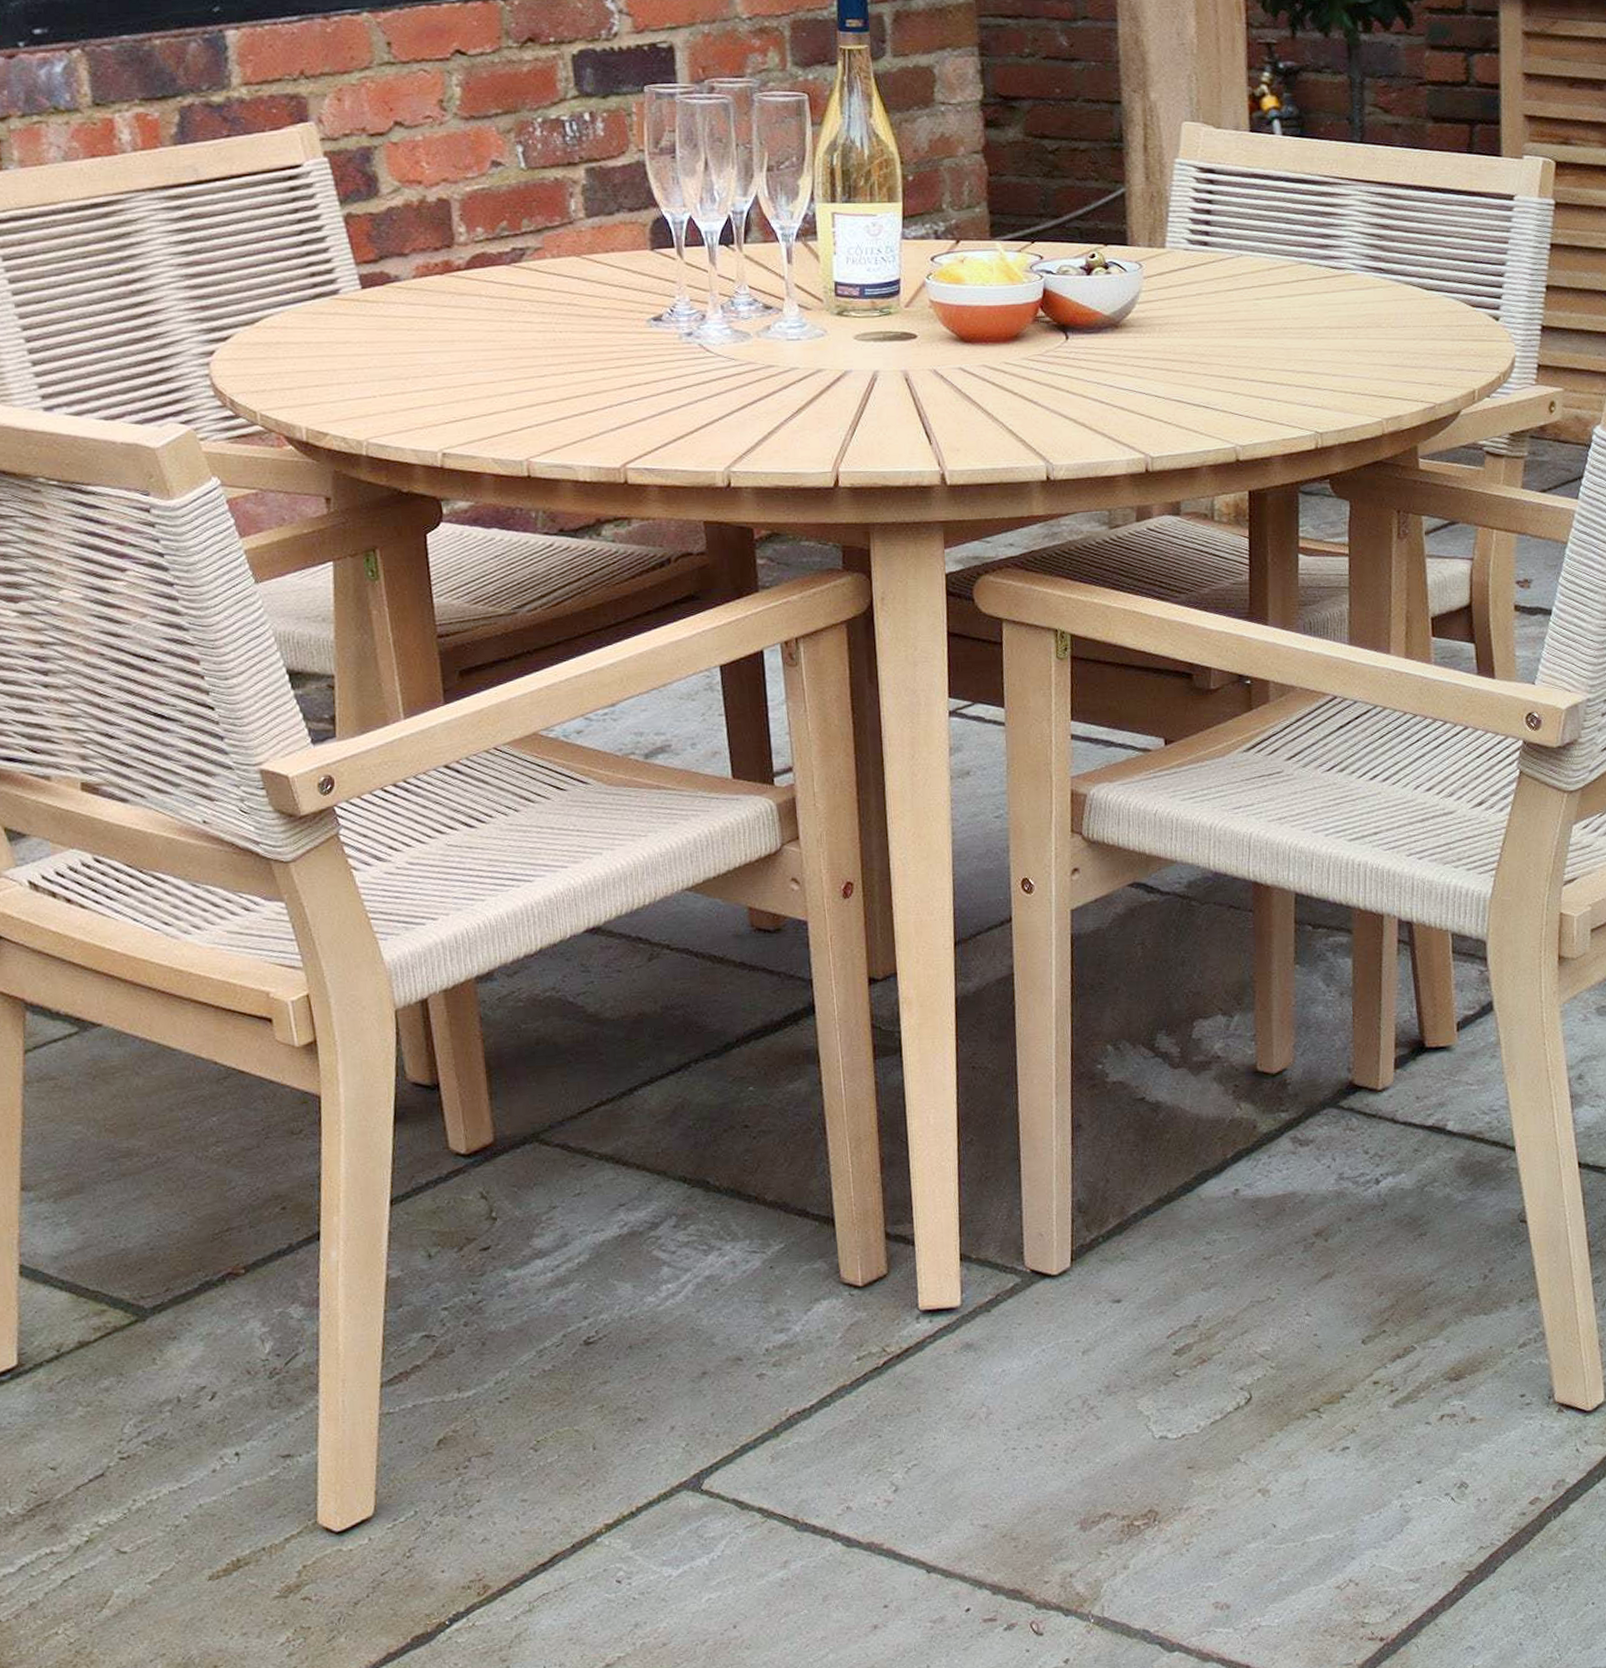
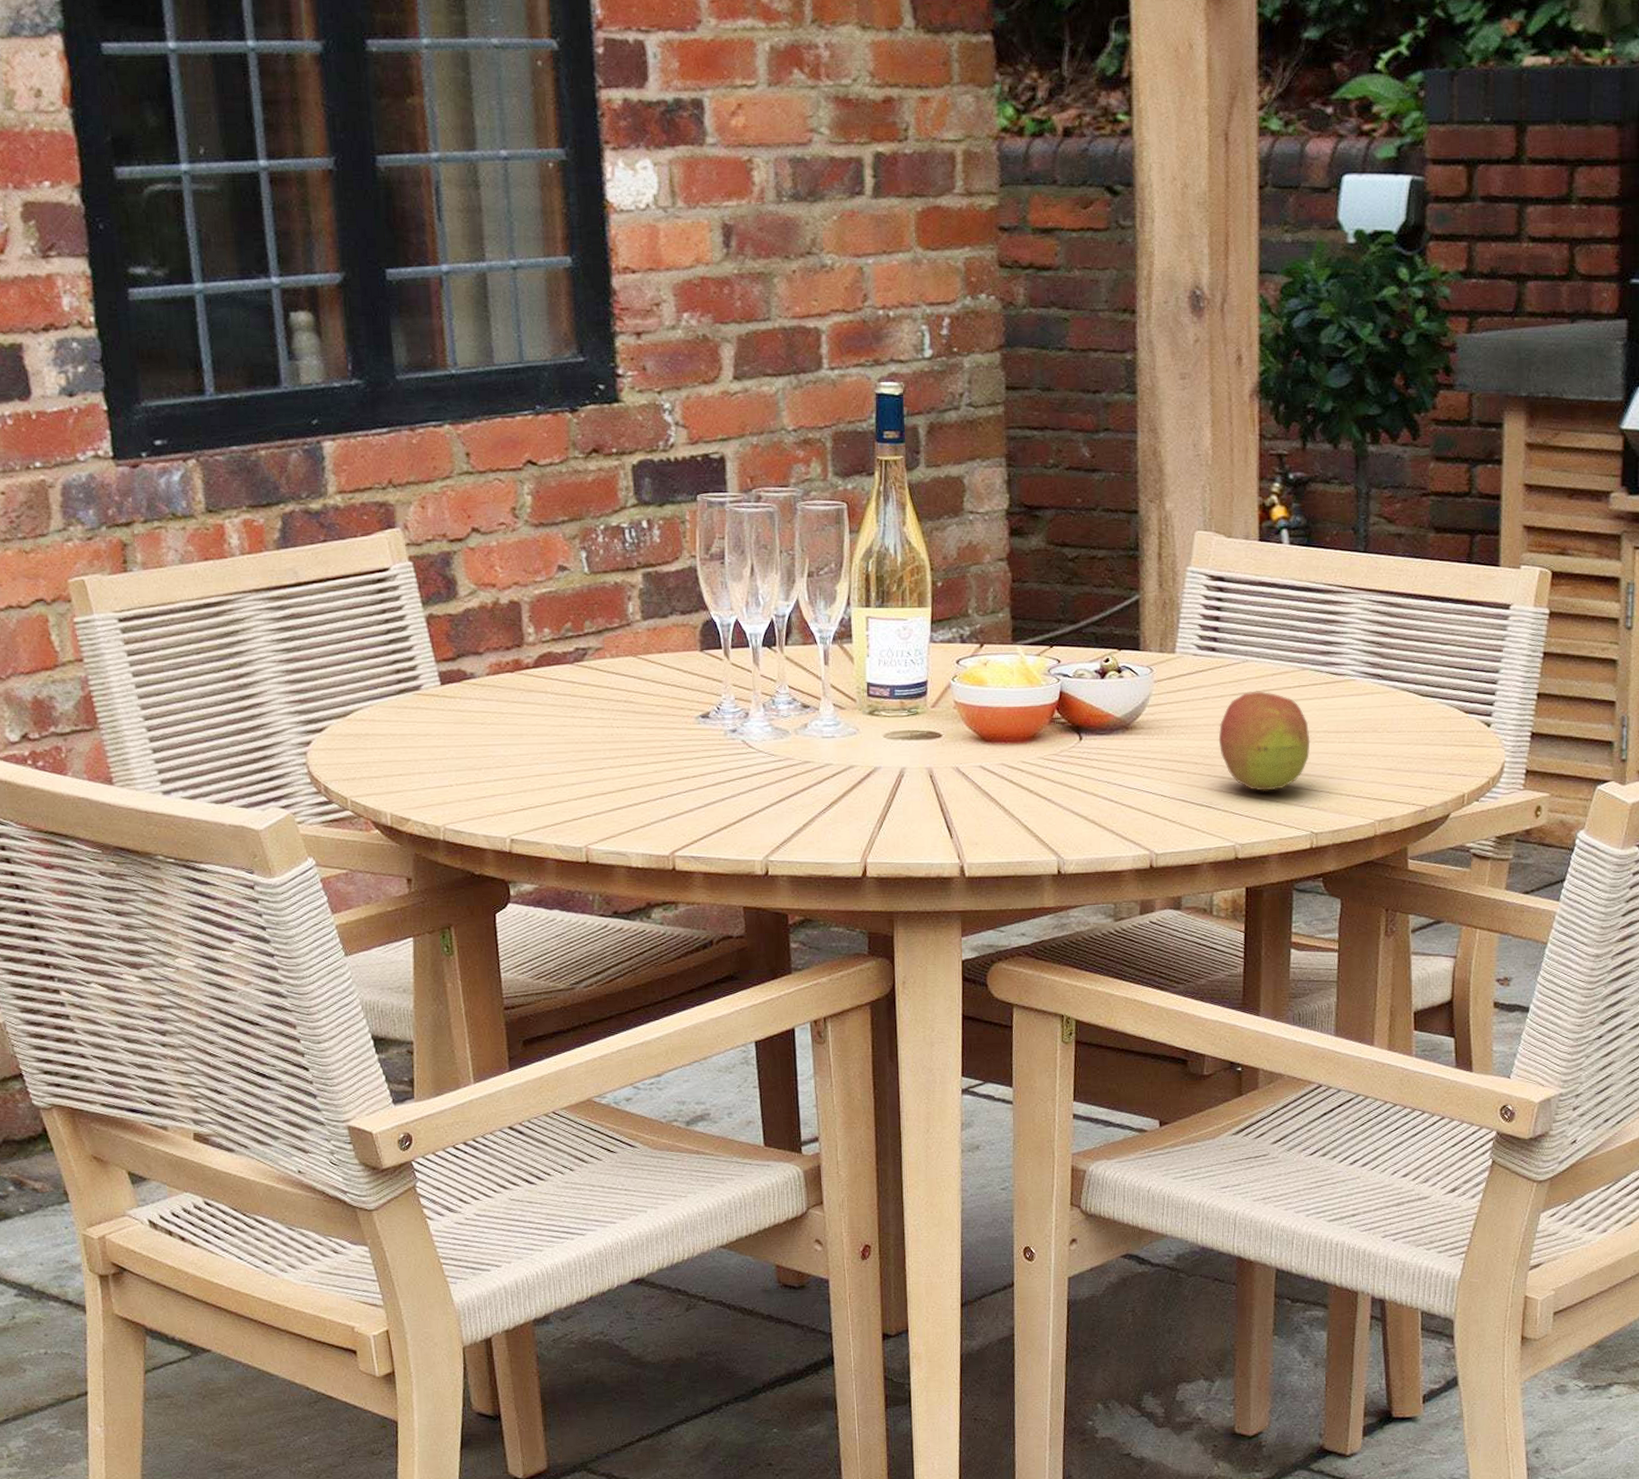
fruit: none [1214,286,1311,391] -> present [1218,691,1310,792]

